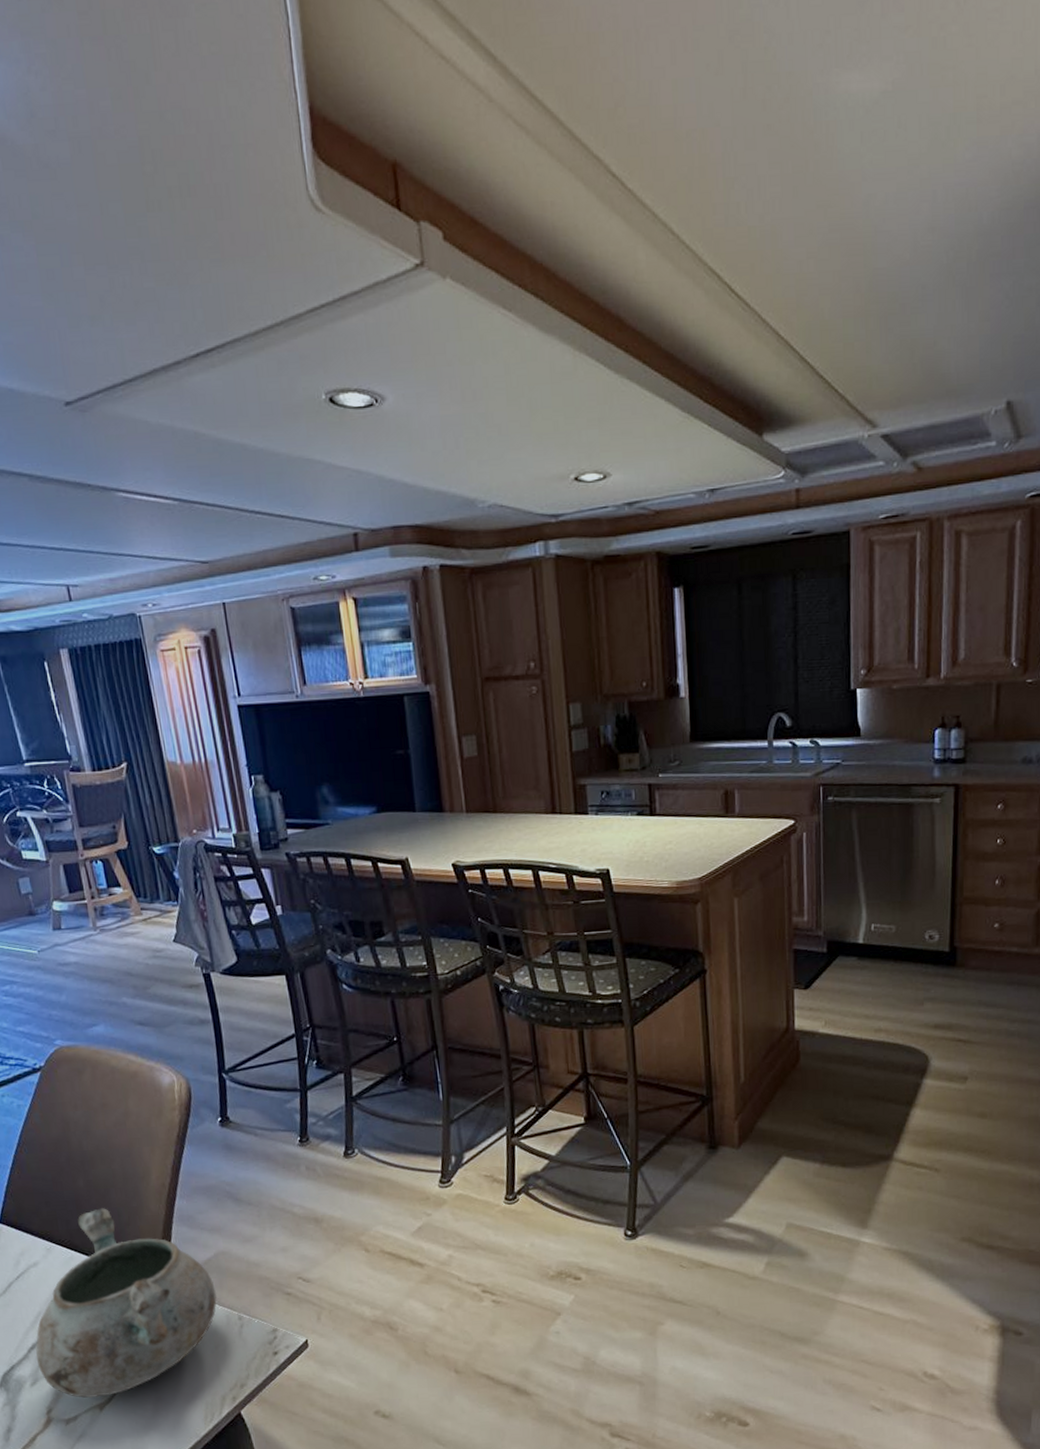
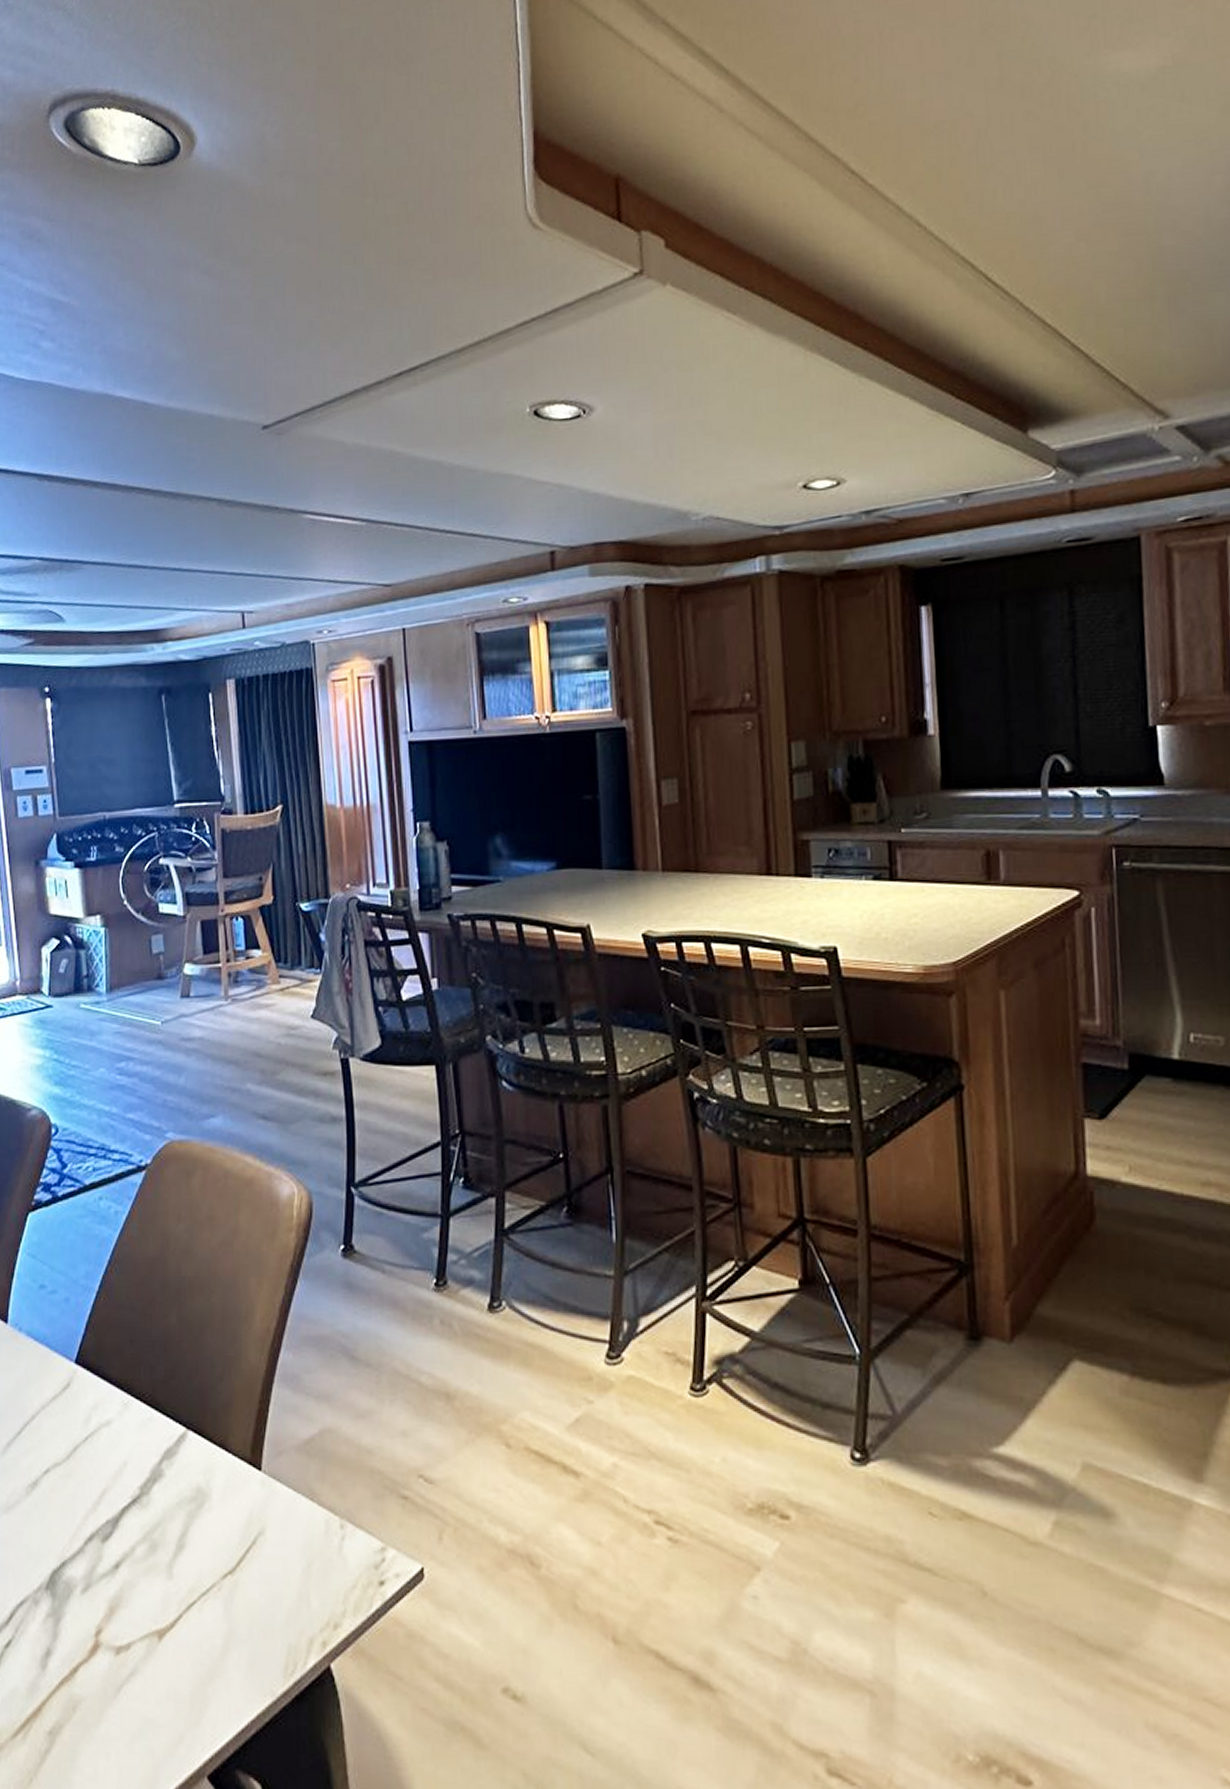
decorative bowl: present [36,1208,217,1399] -> none [92,1354,316,1620]

